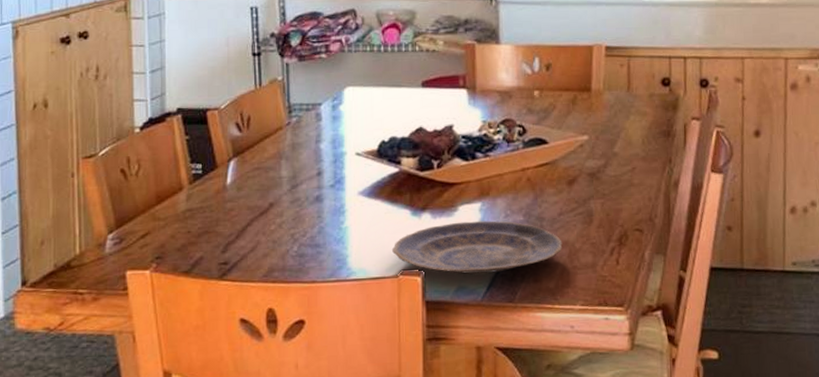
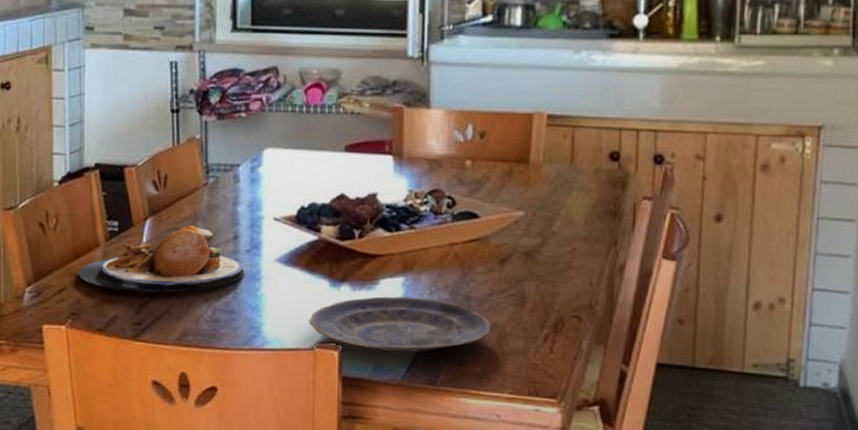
plate: none [162,164,330,233] -> present [78,226,245,293]

